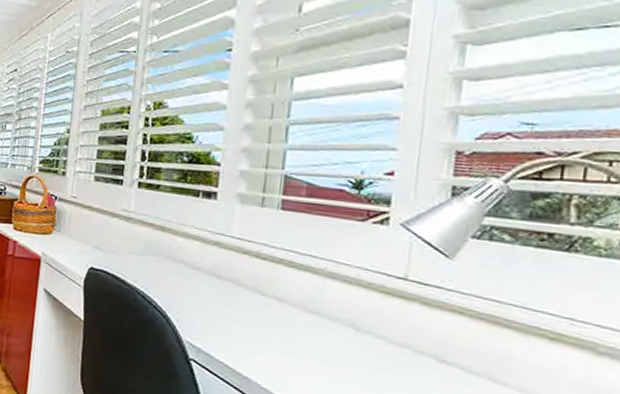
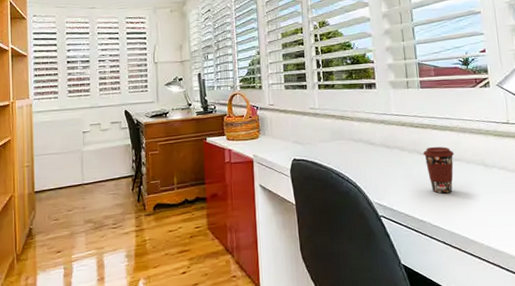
coffee cup: none [266,288,313,353] -> present [423,146,455,194]

